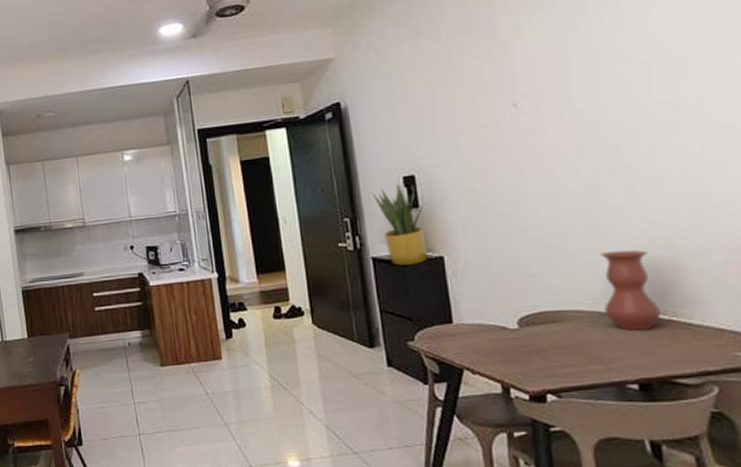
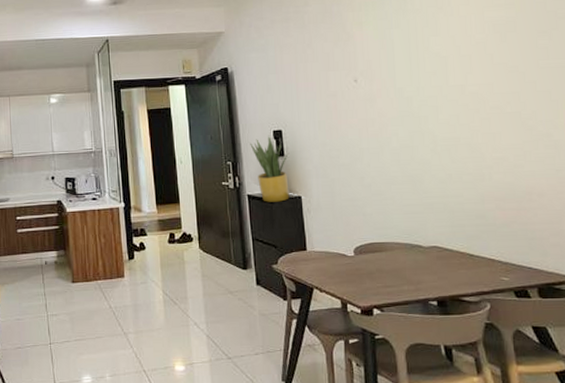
vase: present [600,249,662,331] -> none [413,196,454,259]

